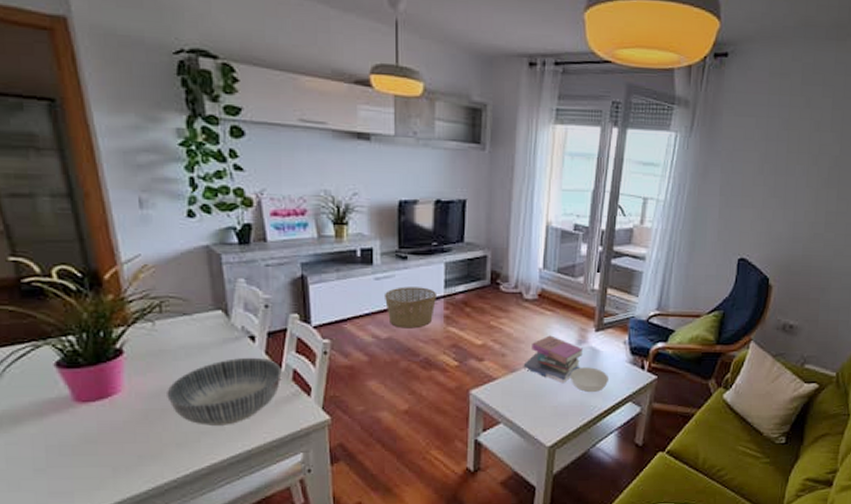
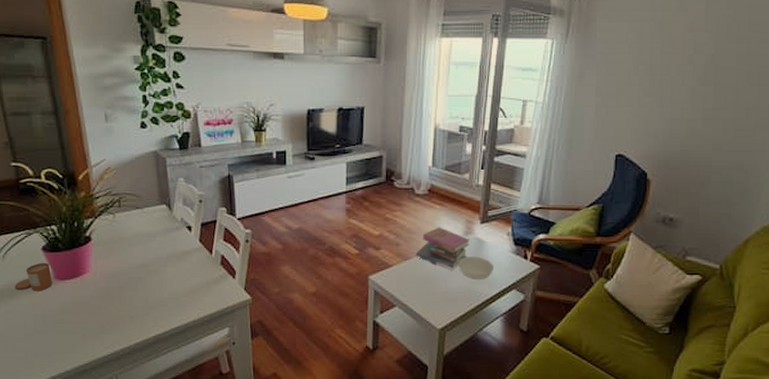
candle: none [17,381,71,417] -> present [14,262,52,291]
bowl: present [167,357,282,425] -> none [123,244,212,302]
basket: present [385,287,438,329] -> none [296,184,340,221]

